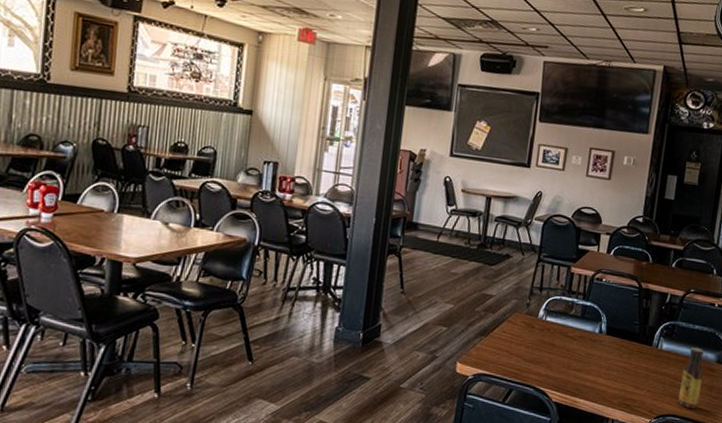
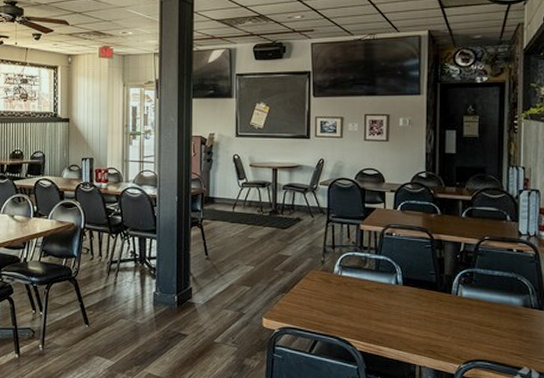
sauce bottle: present [678,347,704,408] -> none [486,293,510,353]

